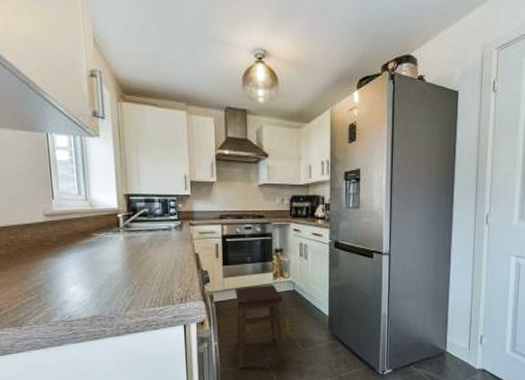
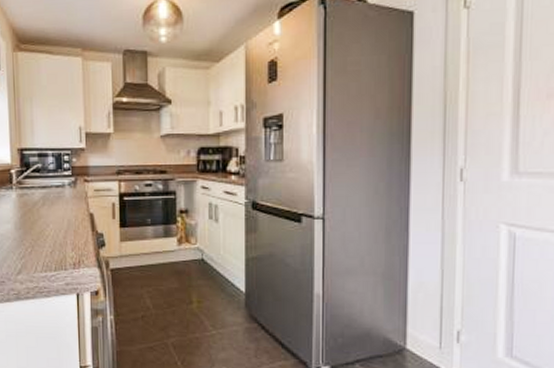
stool: present [235,285,285,368] -> none [133,252,191,349]

